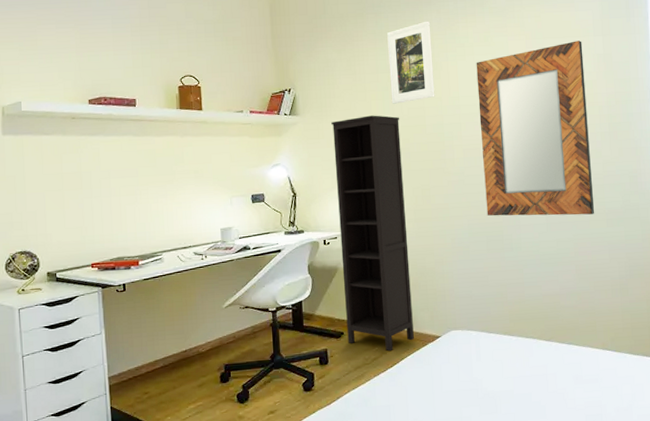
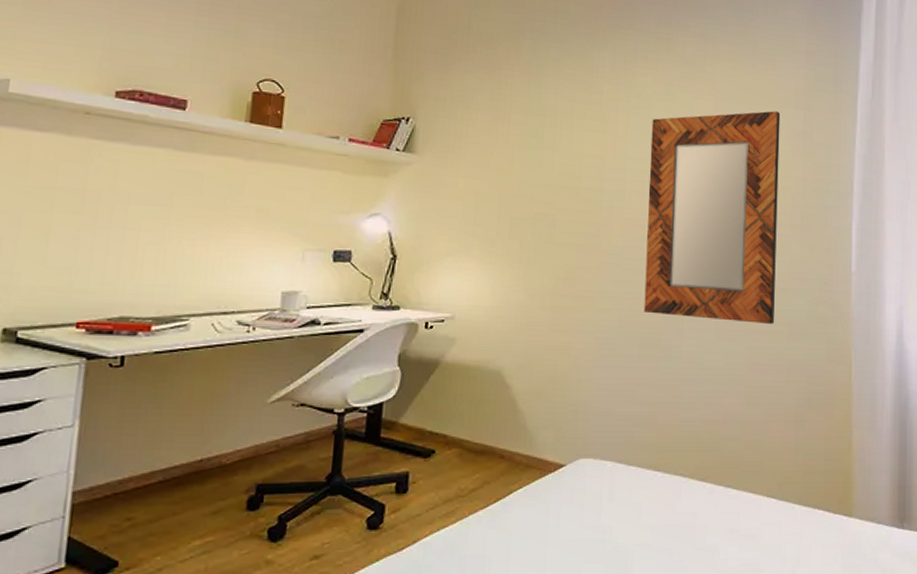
bookcase: present [331,115,414,352] -> none [439,166,549,481]
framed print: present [387,21,435,104] -> none [540,59,602,157]

